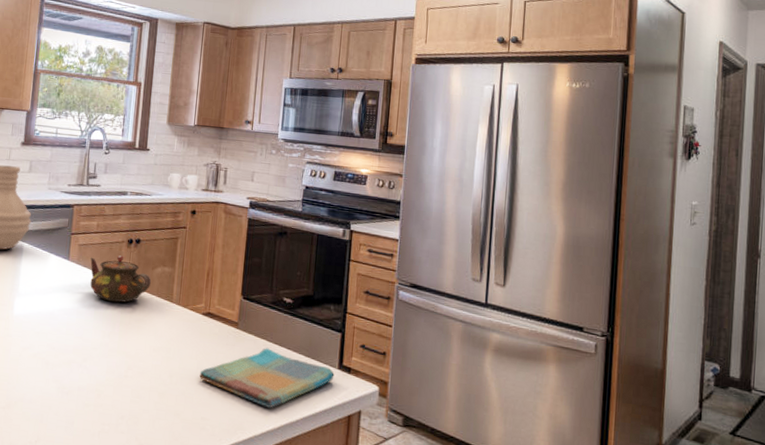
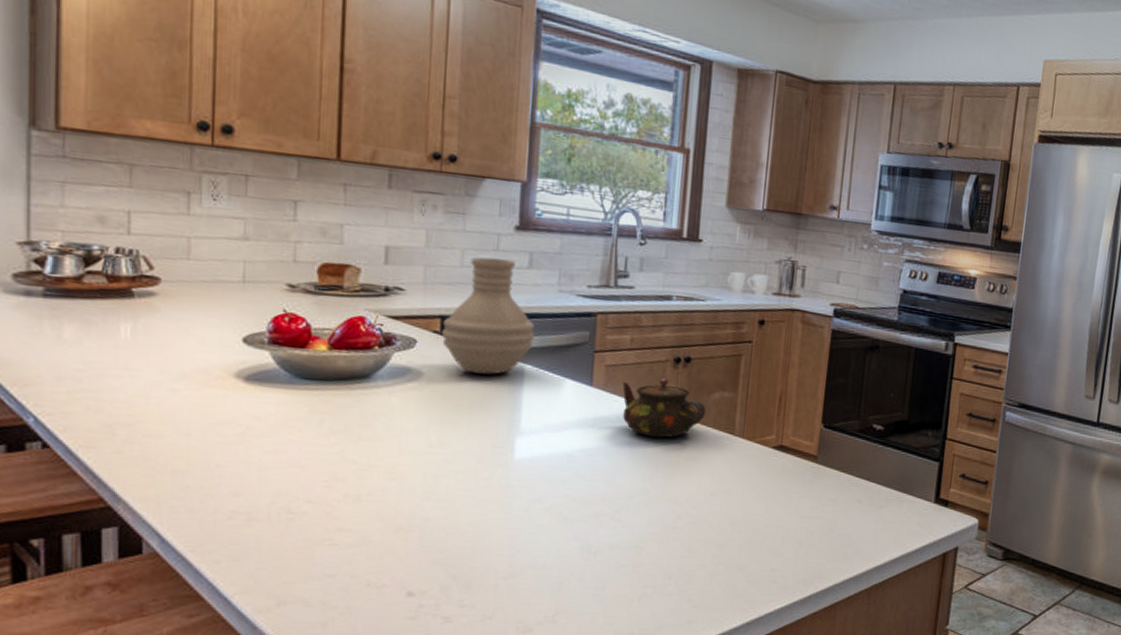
dish towel: present [199,348,335,409] -> none [768,484,930,553]

